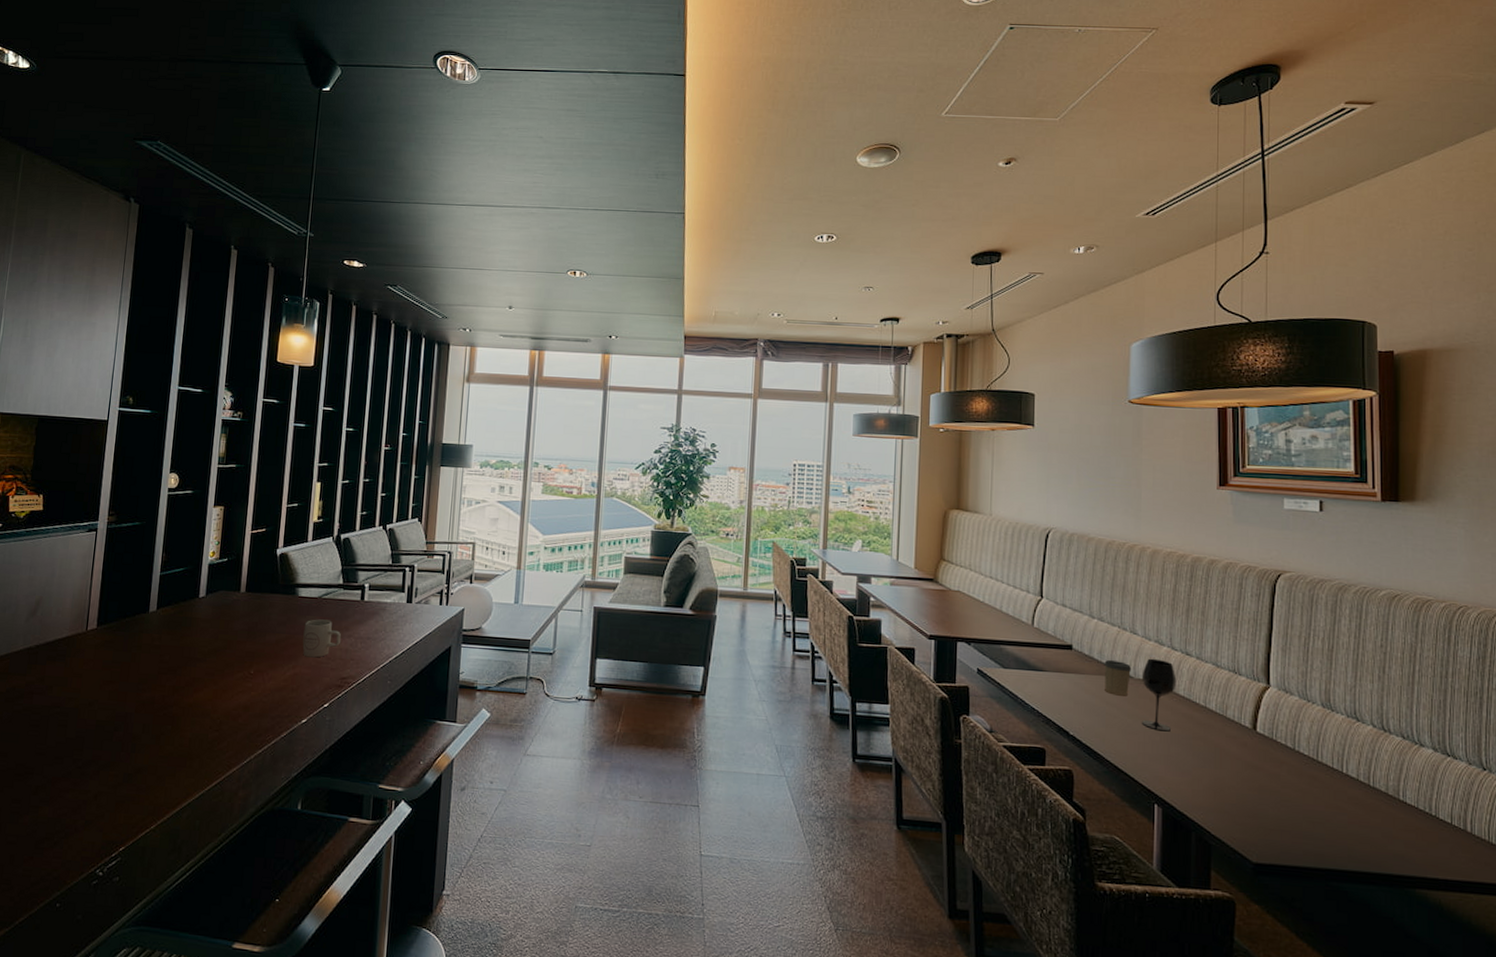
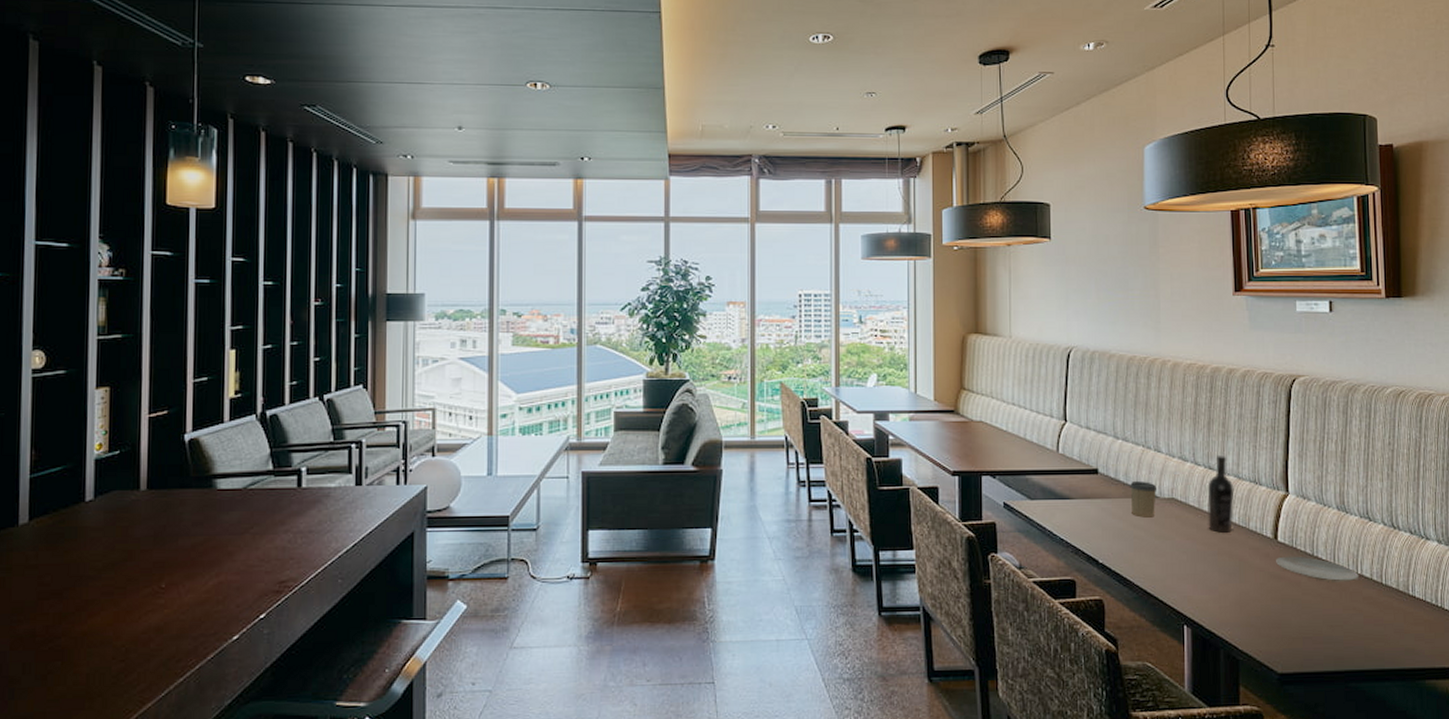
mug: present [302,619,342,658] -> none [227,514,276,561]
wine glass: present [1141,658,1177,732] -> none [1167,476,1201,550]
wine bottle: none [1183,641,1212,720] -> present [1207,454,1235,534]
plate: none [1253,747,1343,780] -> present [1275,556,1358,582]

